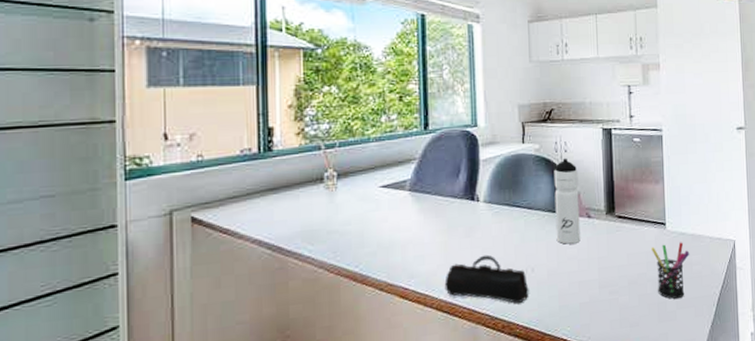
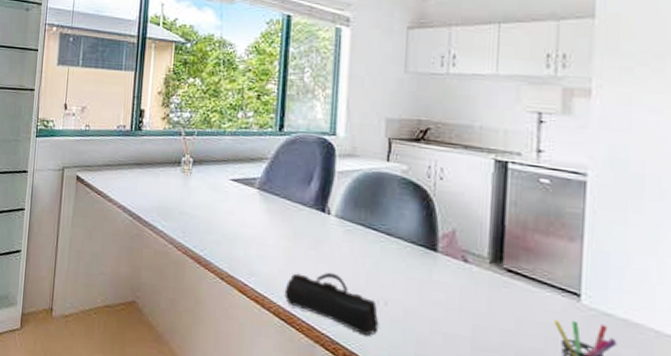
water bottle: present [554,158,581,245] -> none [419,186,456,288]

